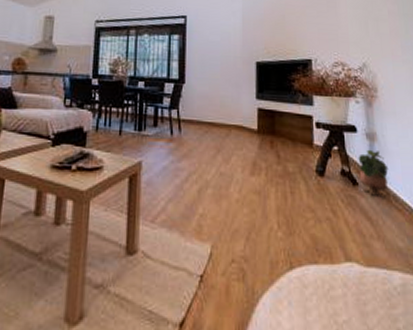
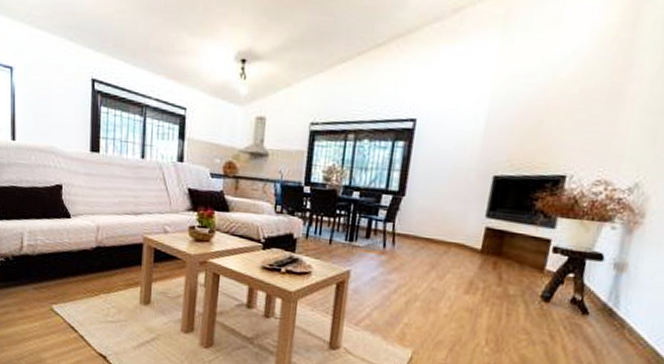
potted plant: present [358,149,389,198] -> none [592,280,633,330]

